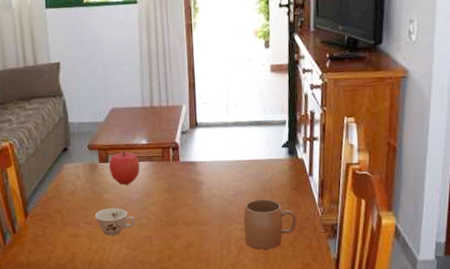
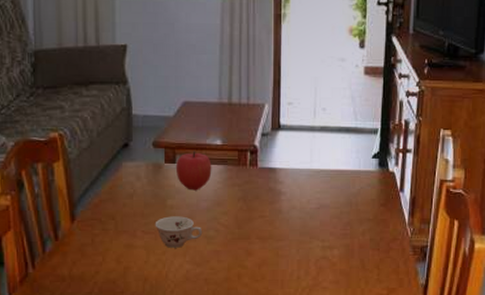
mug: present [243,198,298,250] -> none [324,214,385,271]

